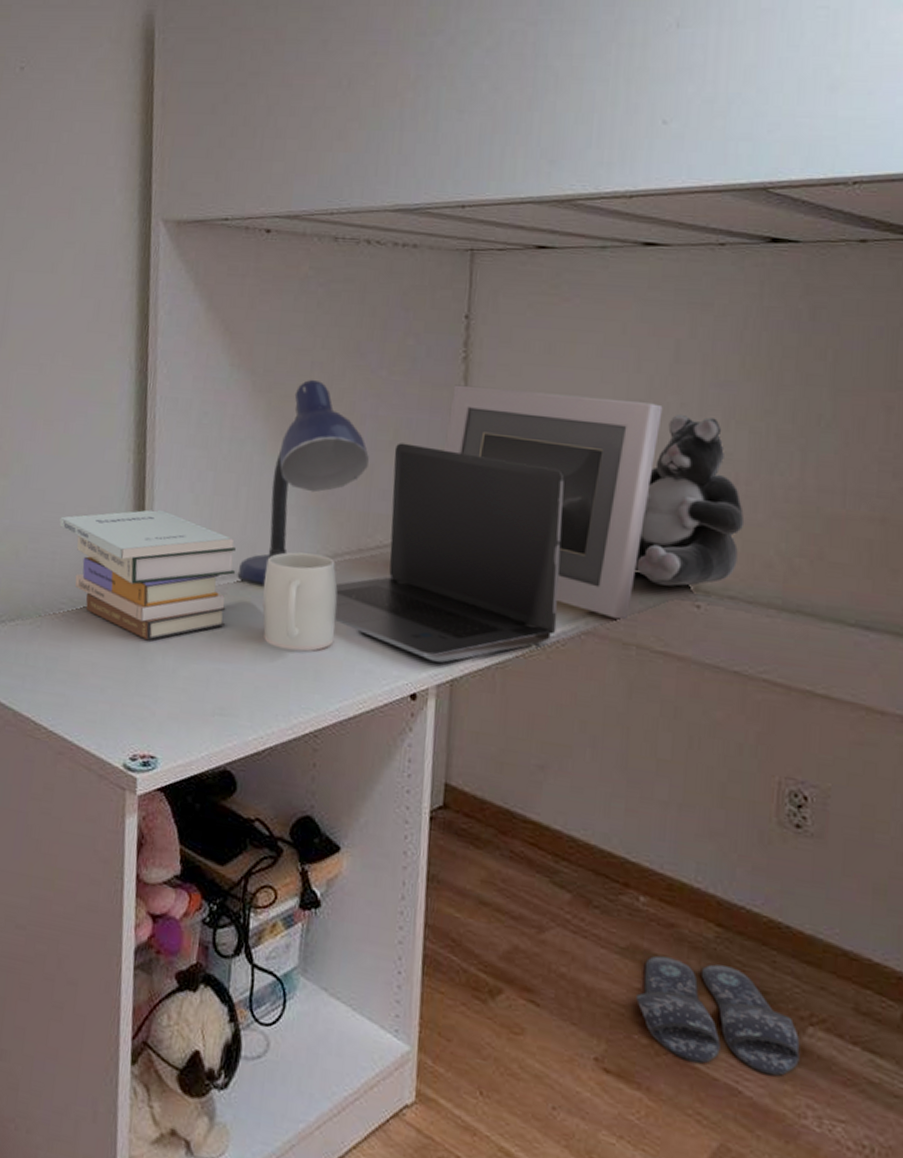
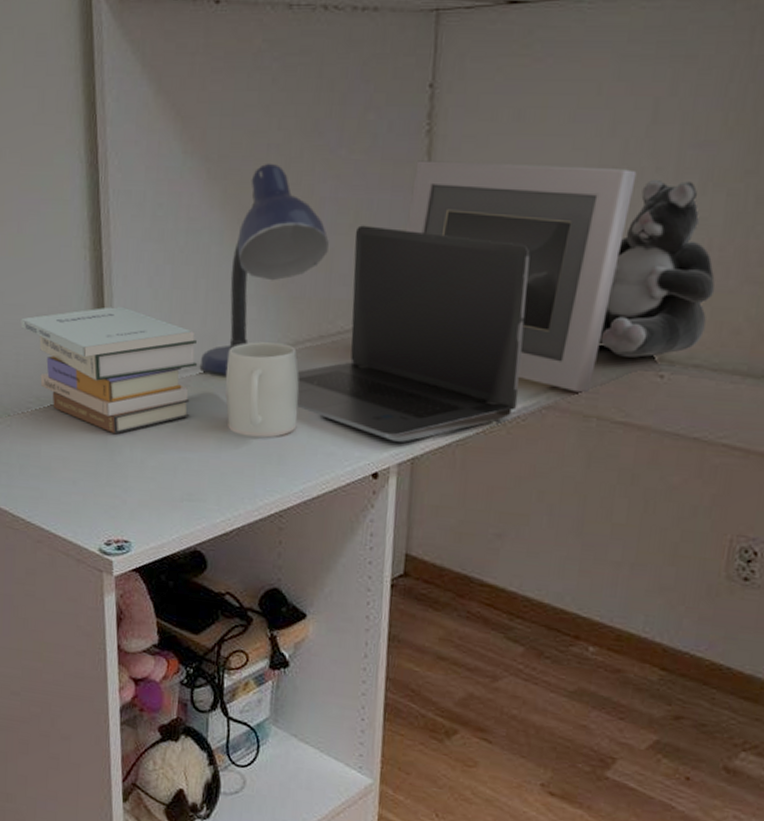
slippers: present [636,955,800,1077] -> none [582,697,732,794]

